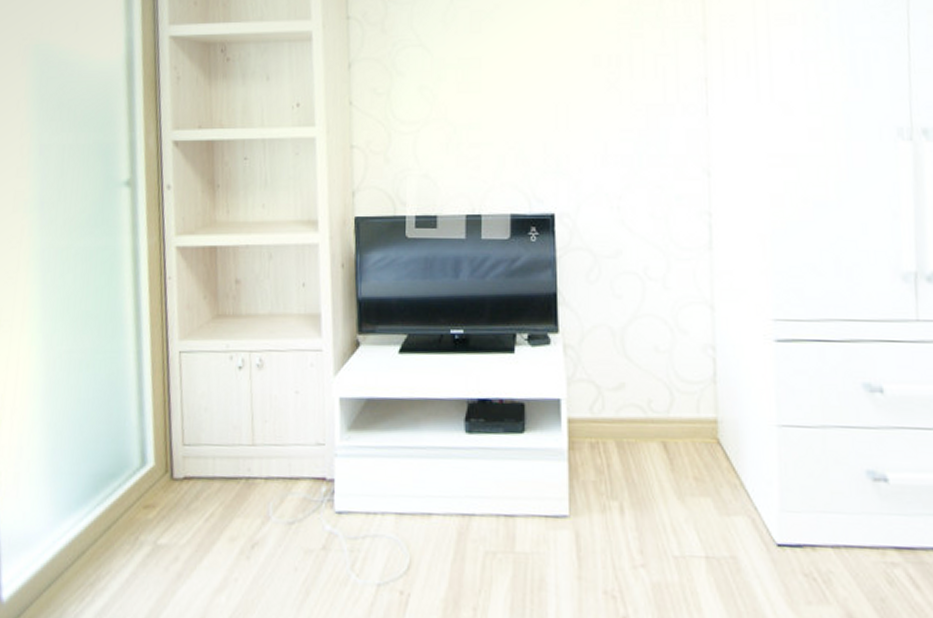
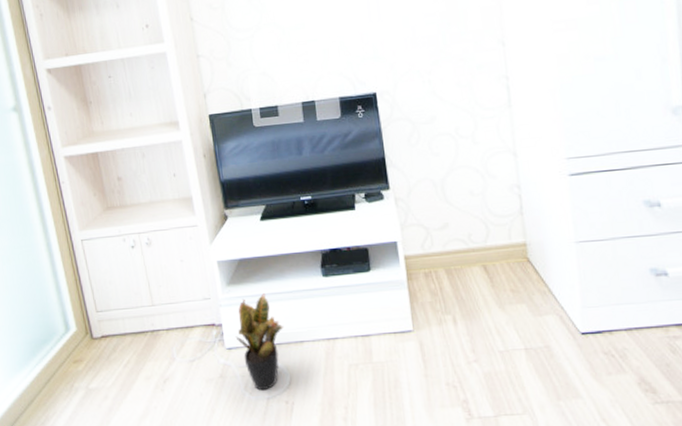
potted plant: none [348,446,411,574] -> present [235,293,285,391]

